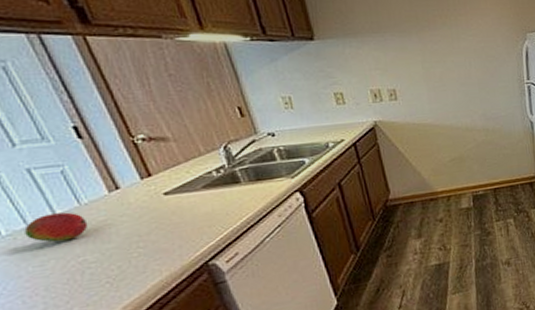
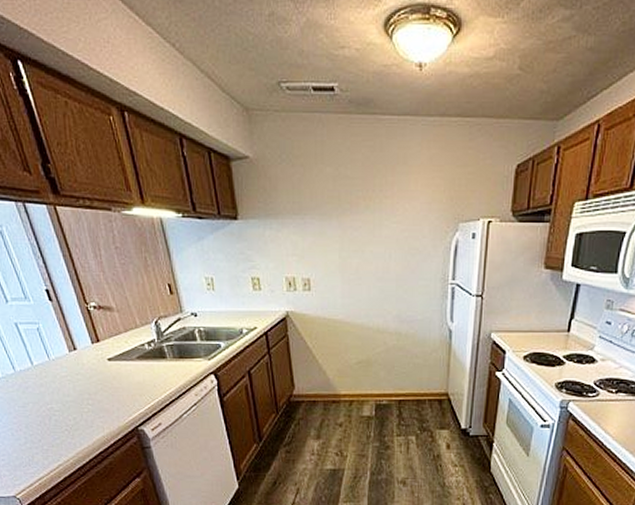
fruit: present [24,212,88,242] -> none [13,364,55,389]

